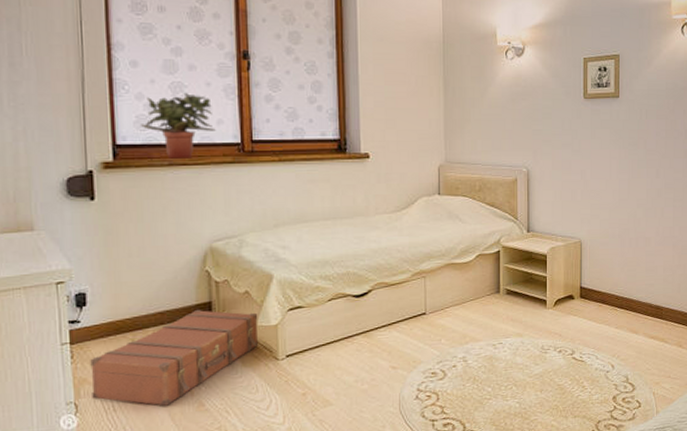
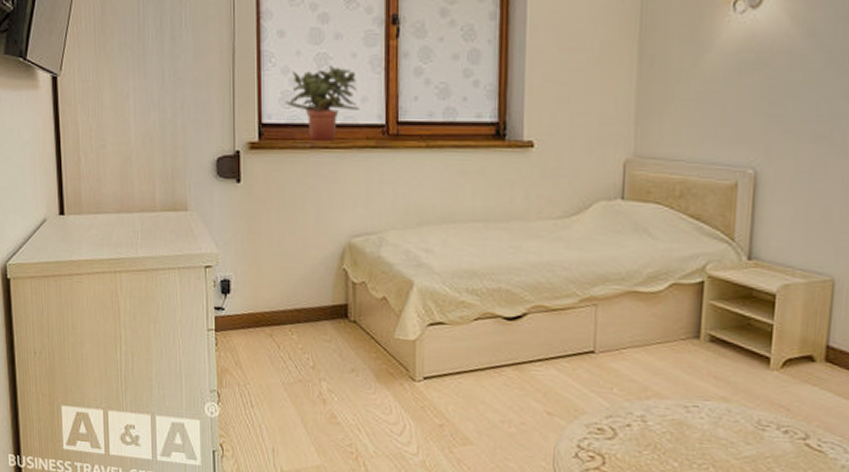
suitcase: present [90,309,259,406] -> none [232,311,395,411]

